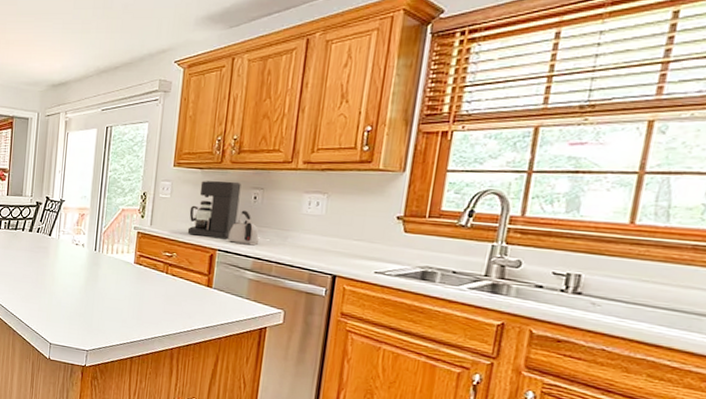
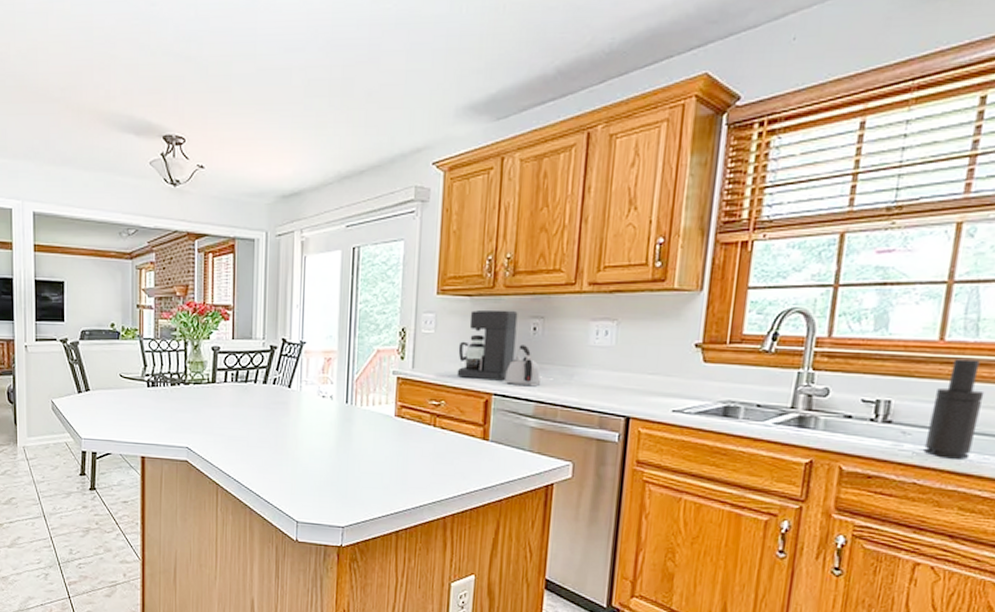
soap dispenser: none [612,241,675,332] -> present [923,359,985,460]

